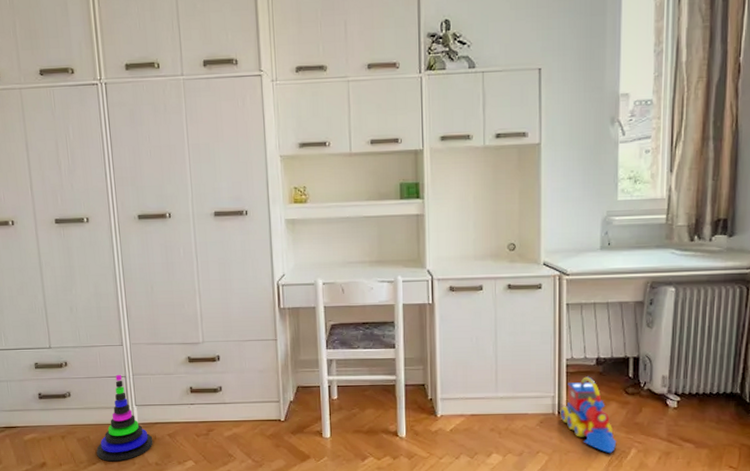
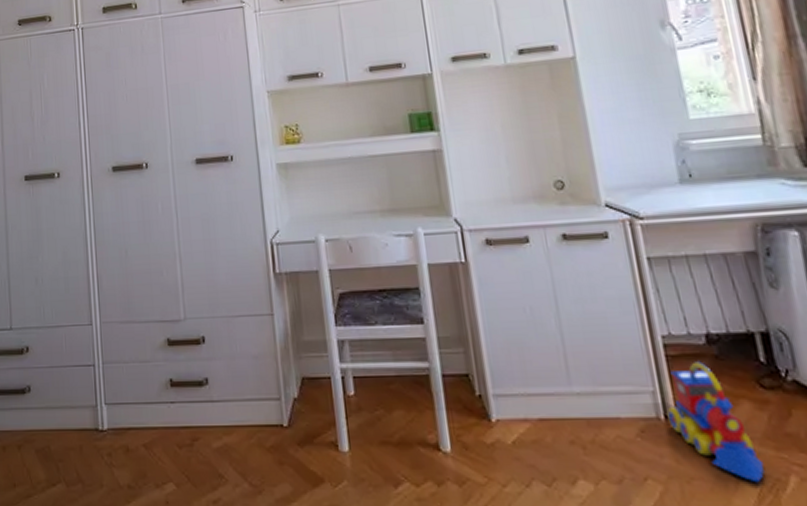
stacking toy: present [96,374,153,462] -> none [57,362,125,482]

